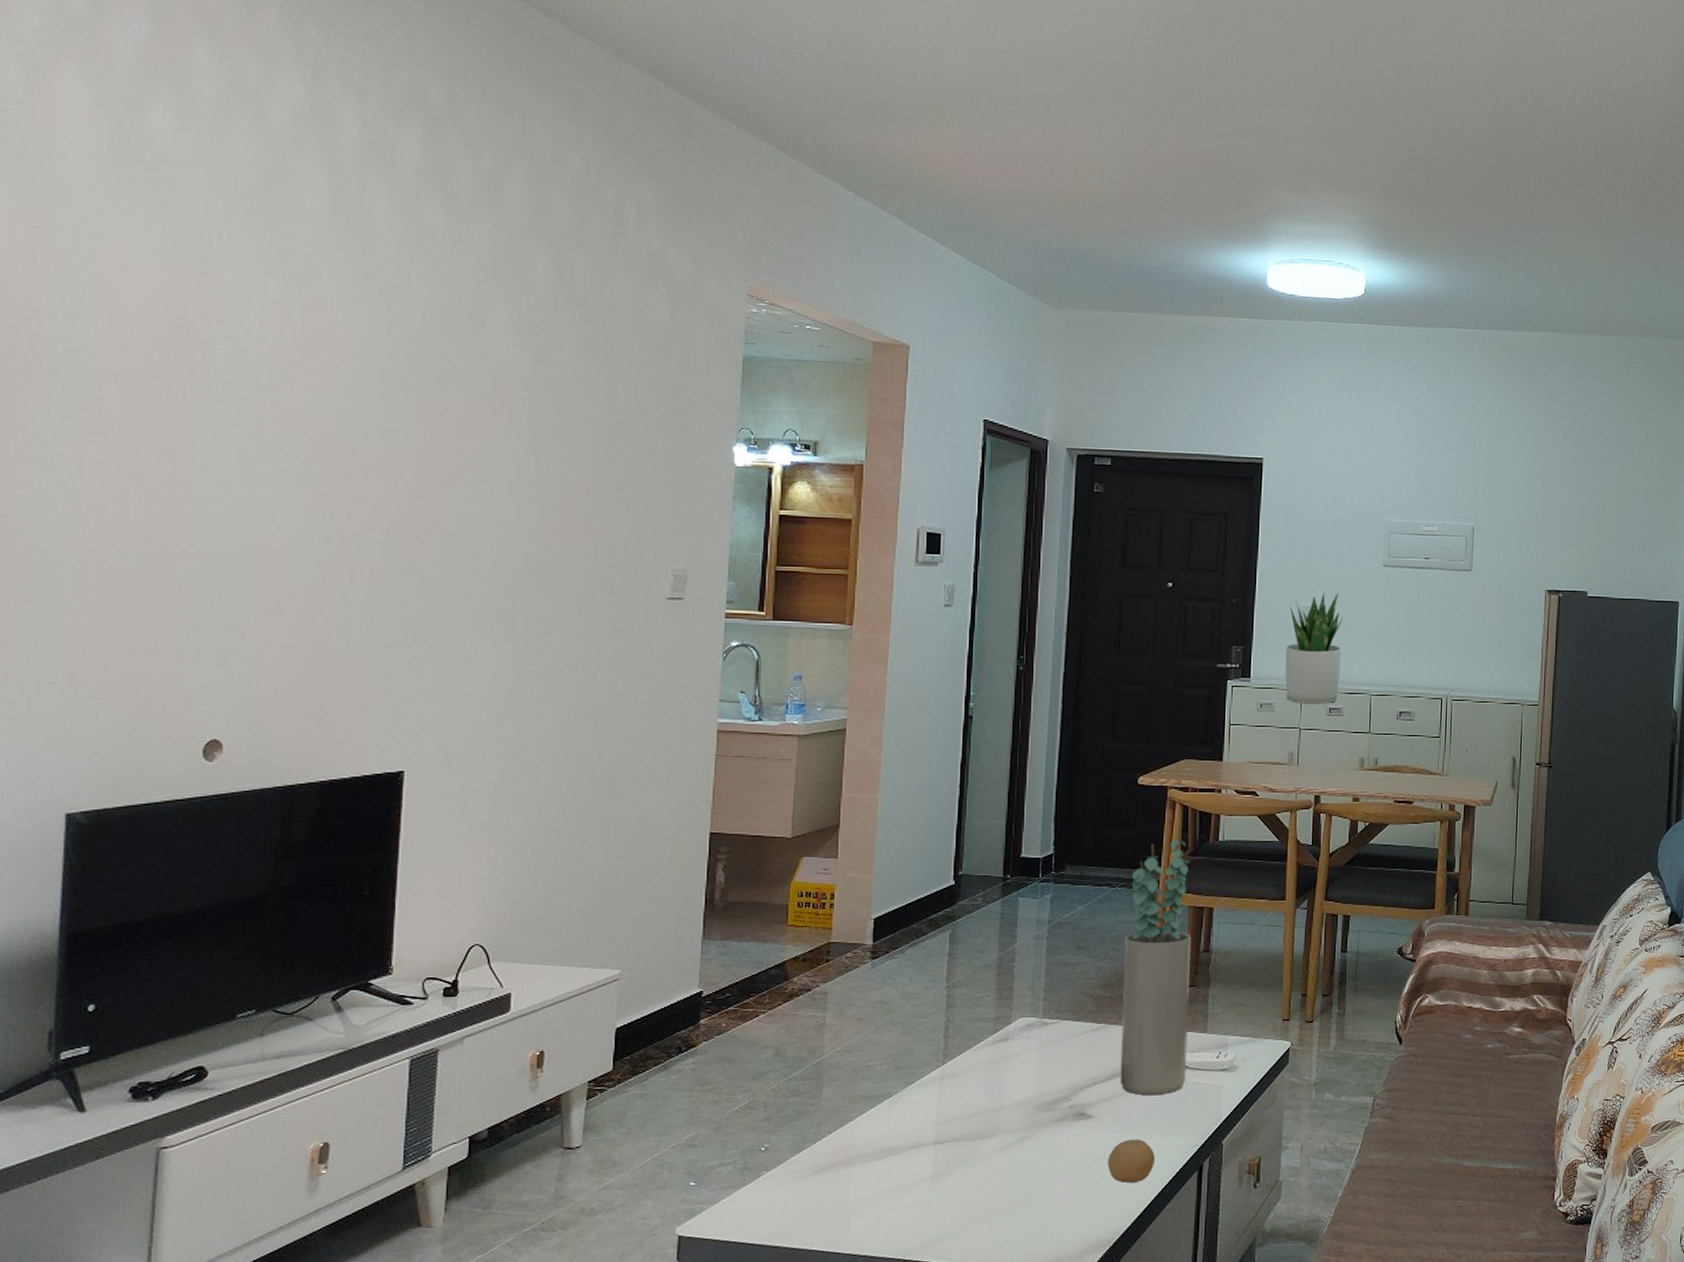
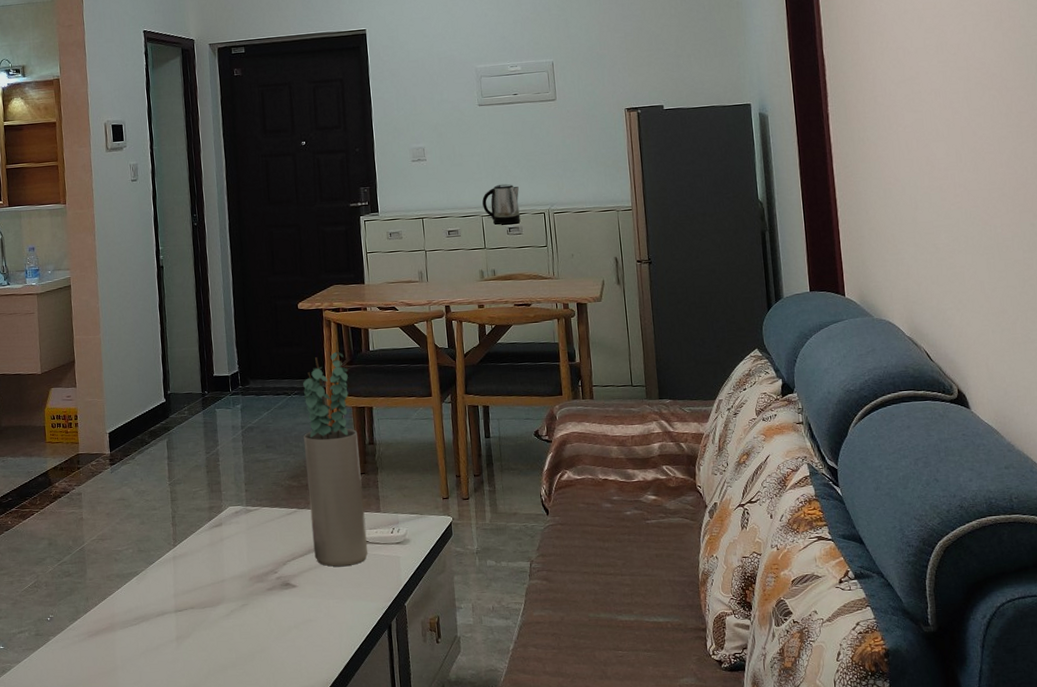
fruit: present [1107,1139,1156,1184] -> none [312,604,352,641]
planter: present [1285,593,1343,705] -> none [403,133,454,230]
kettle: none [1373,660,1417,708] -> present [482,183,521,225]

